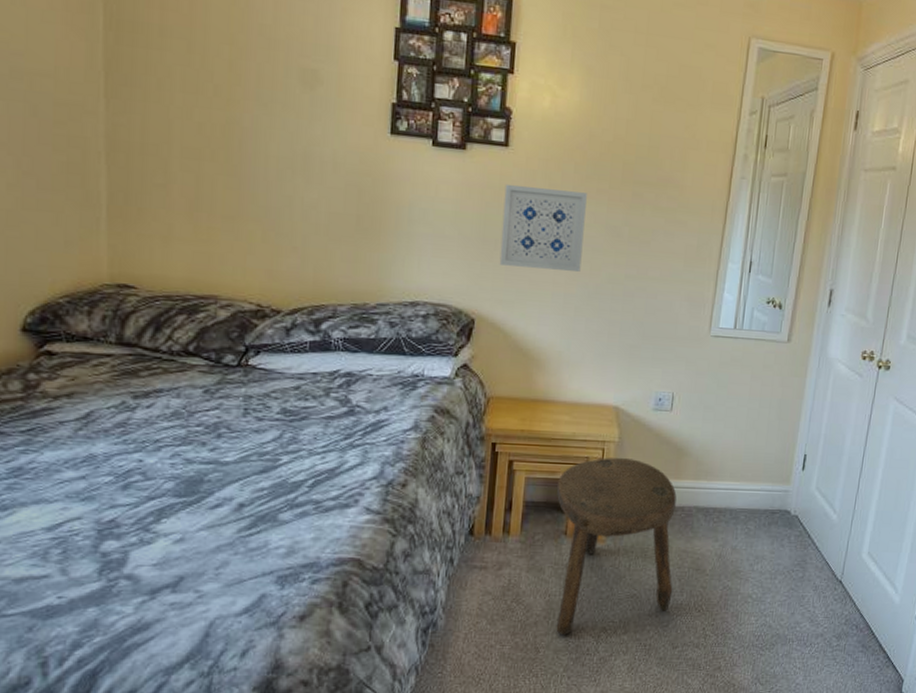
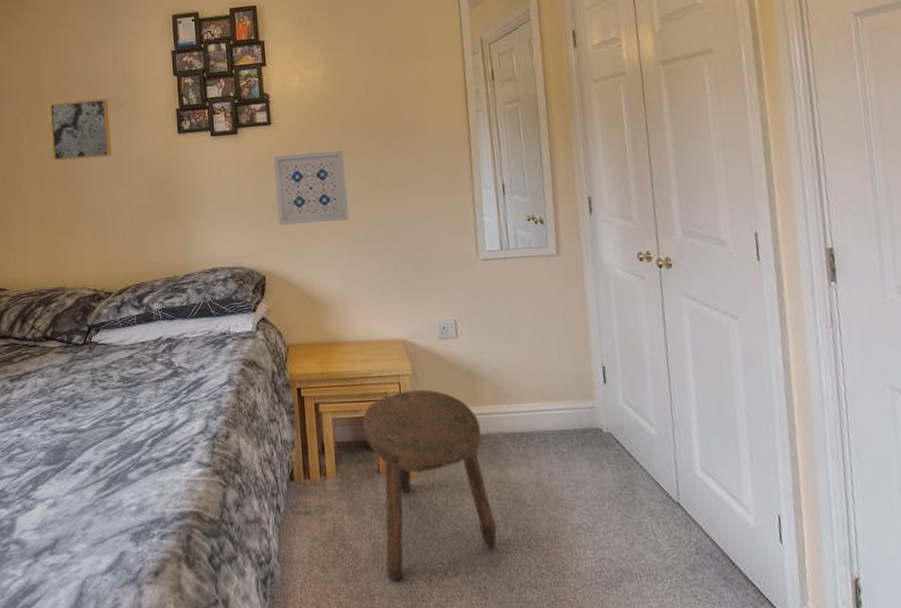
wall art: none [215,59,302,147] -> present [48,98,113,161]

